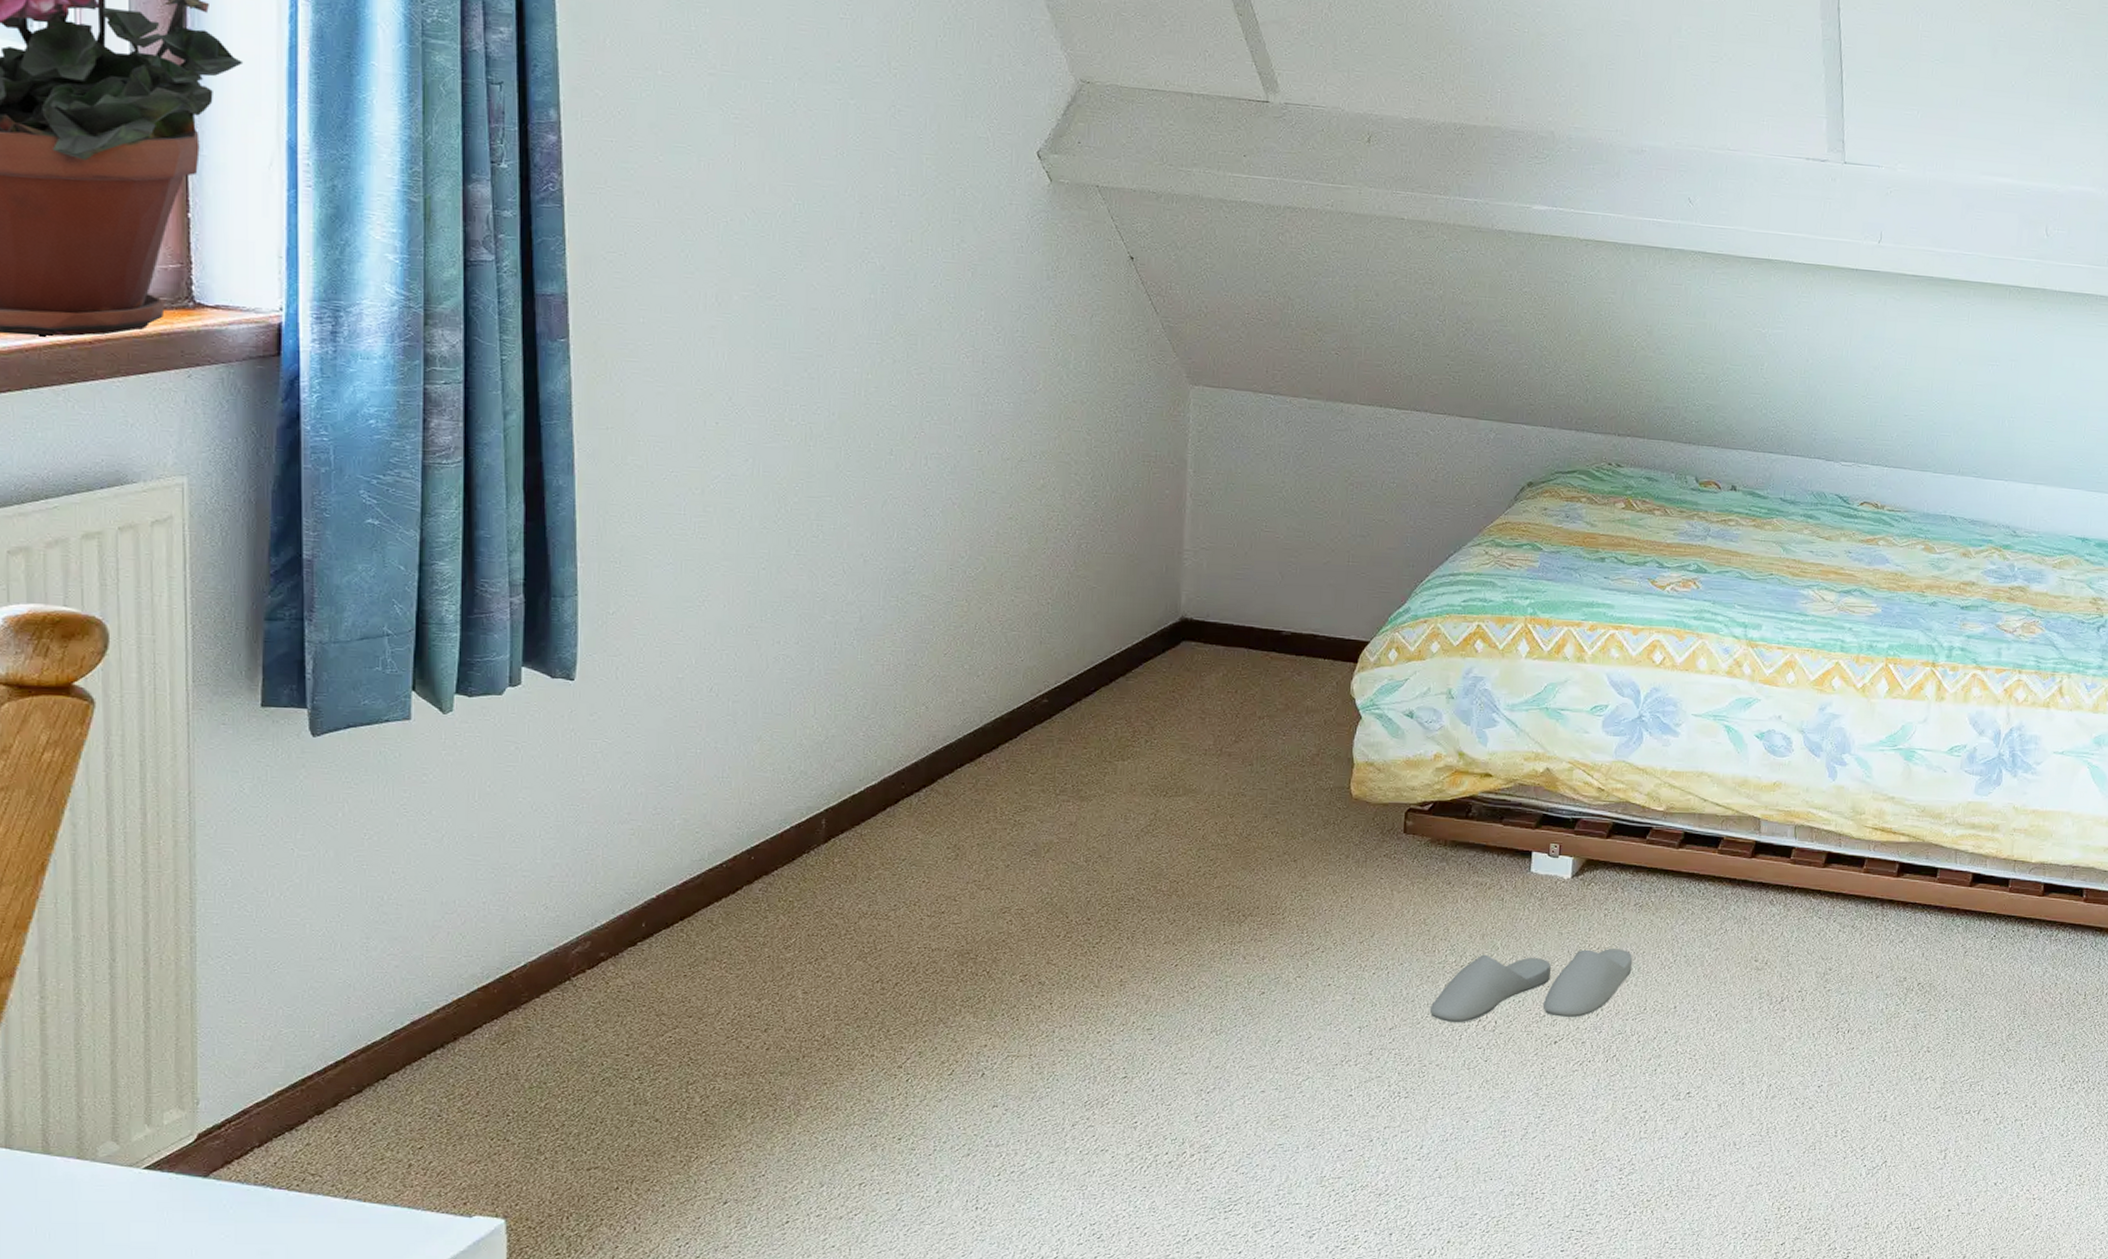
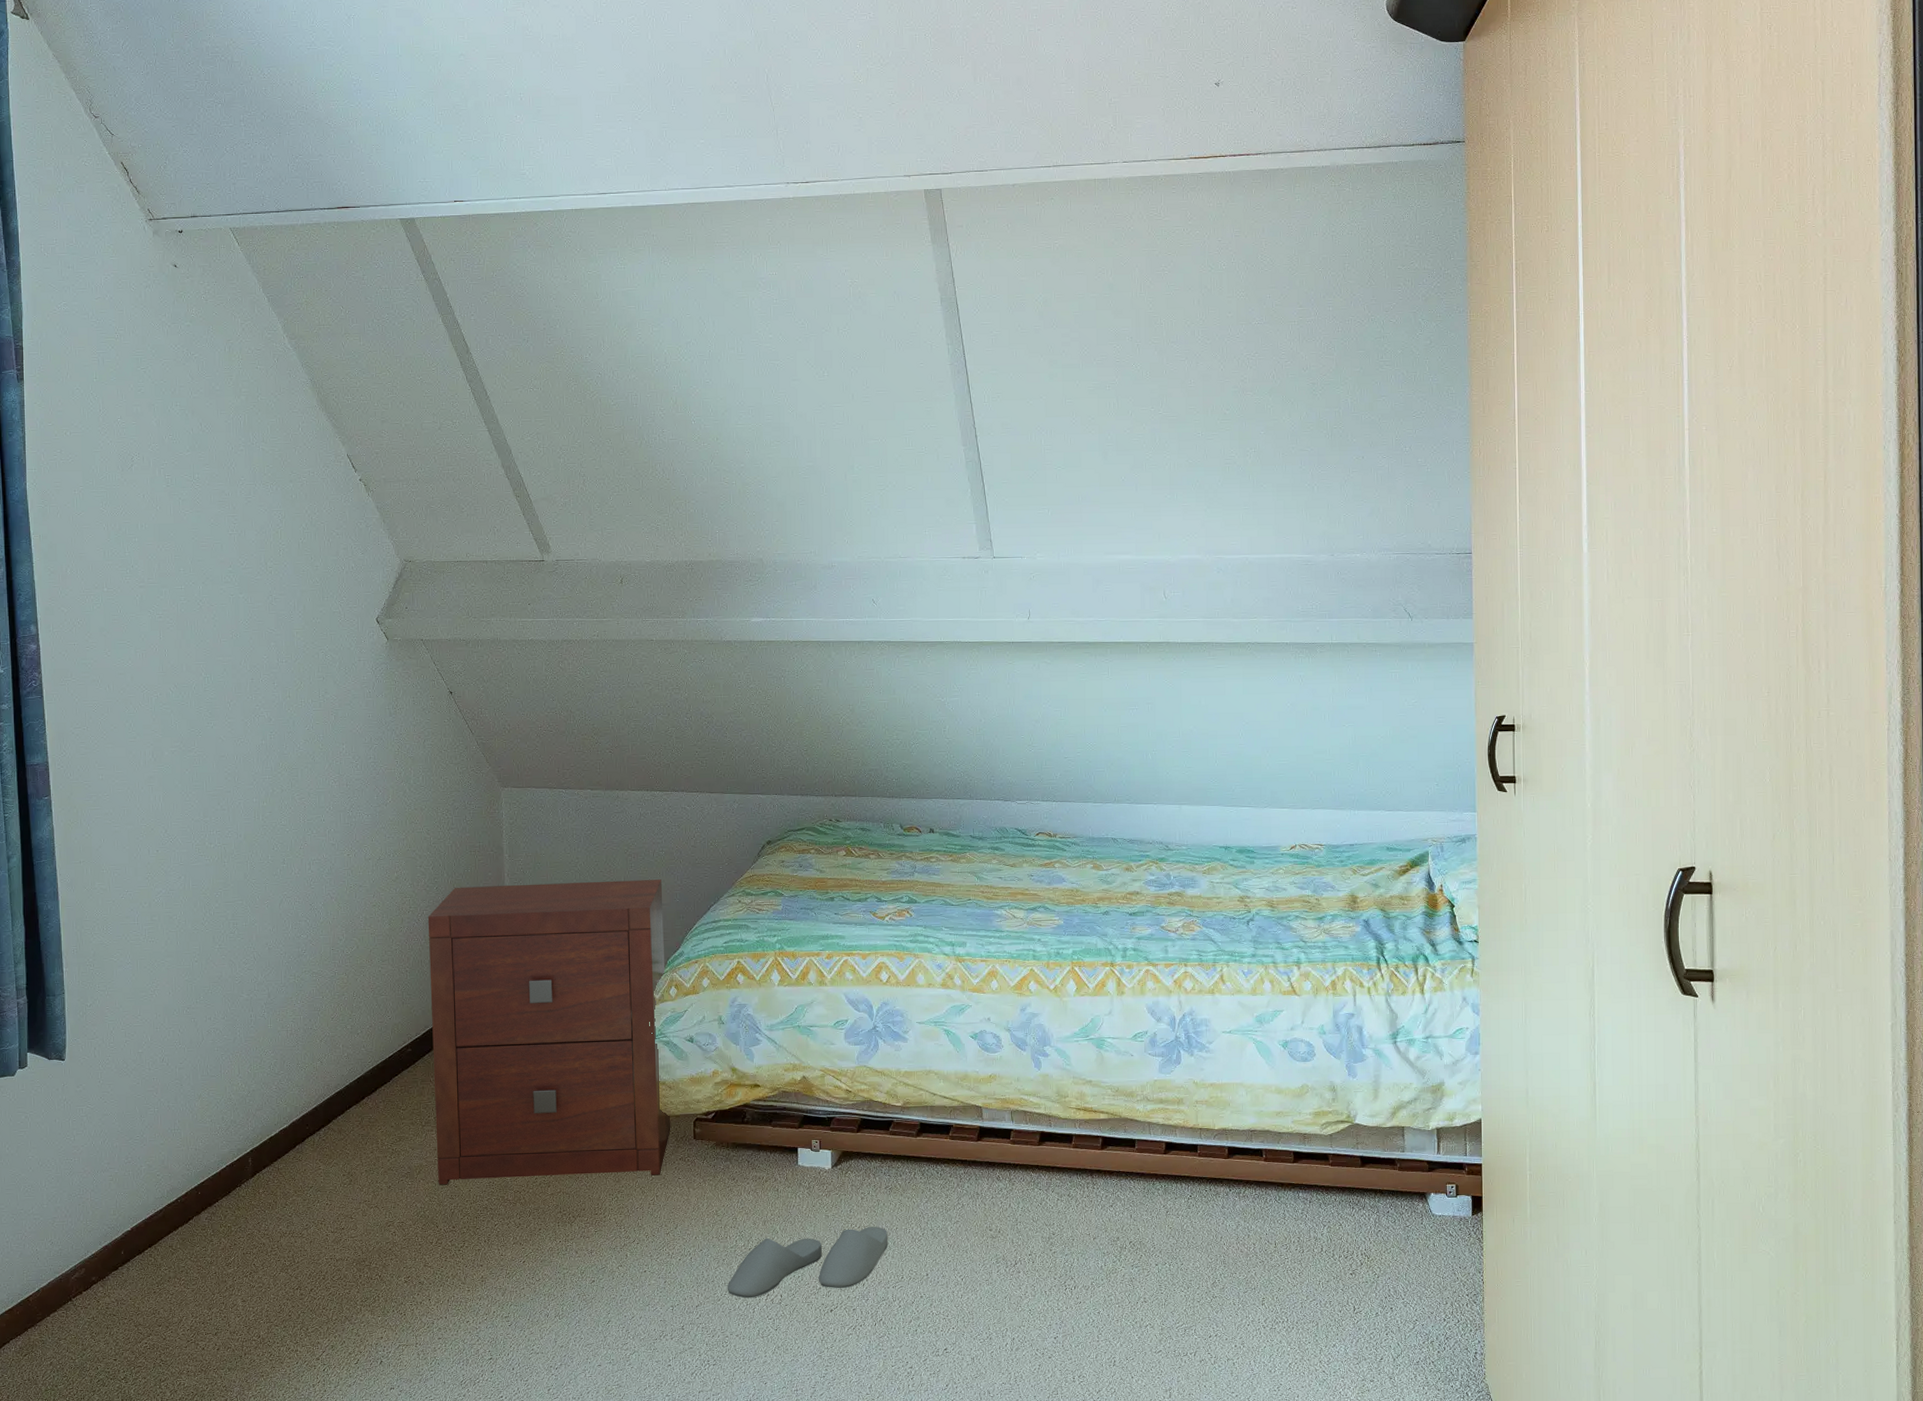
nightstand: none [1072,504,1390,873] -> present [427,879,671,1185]

